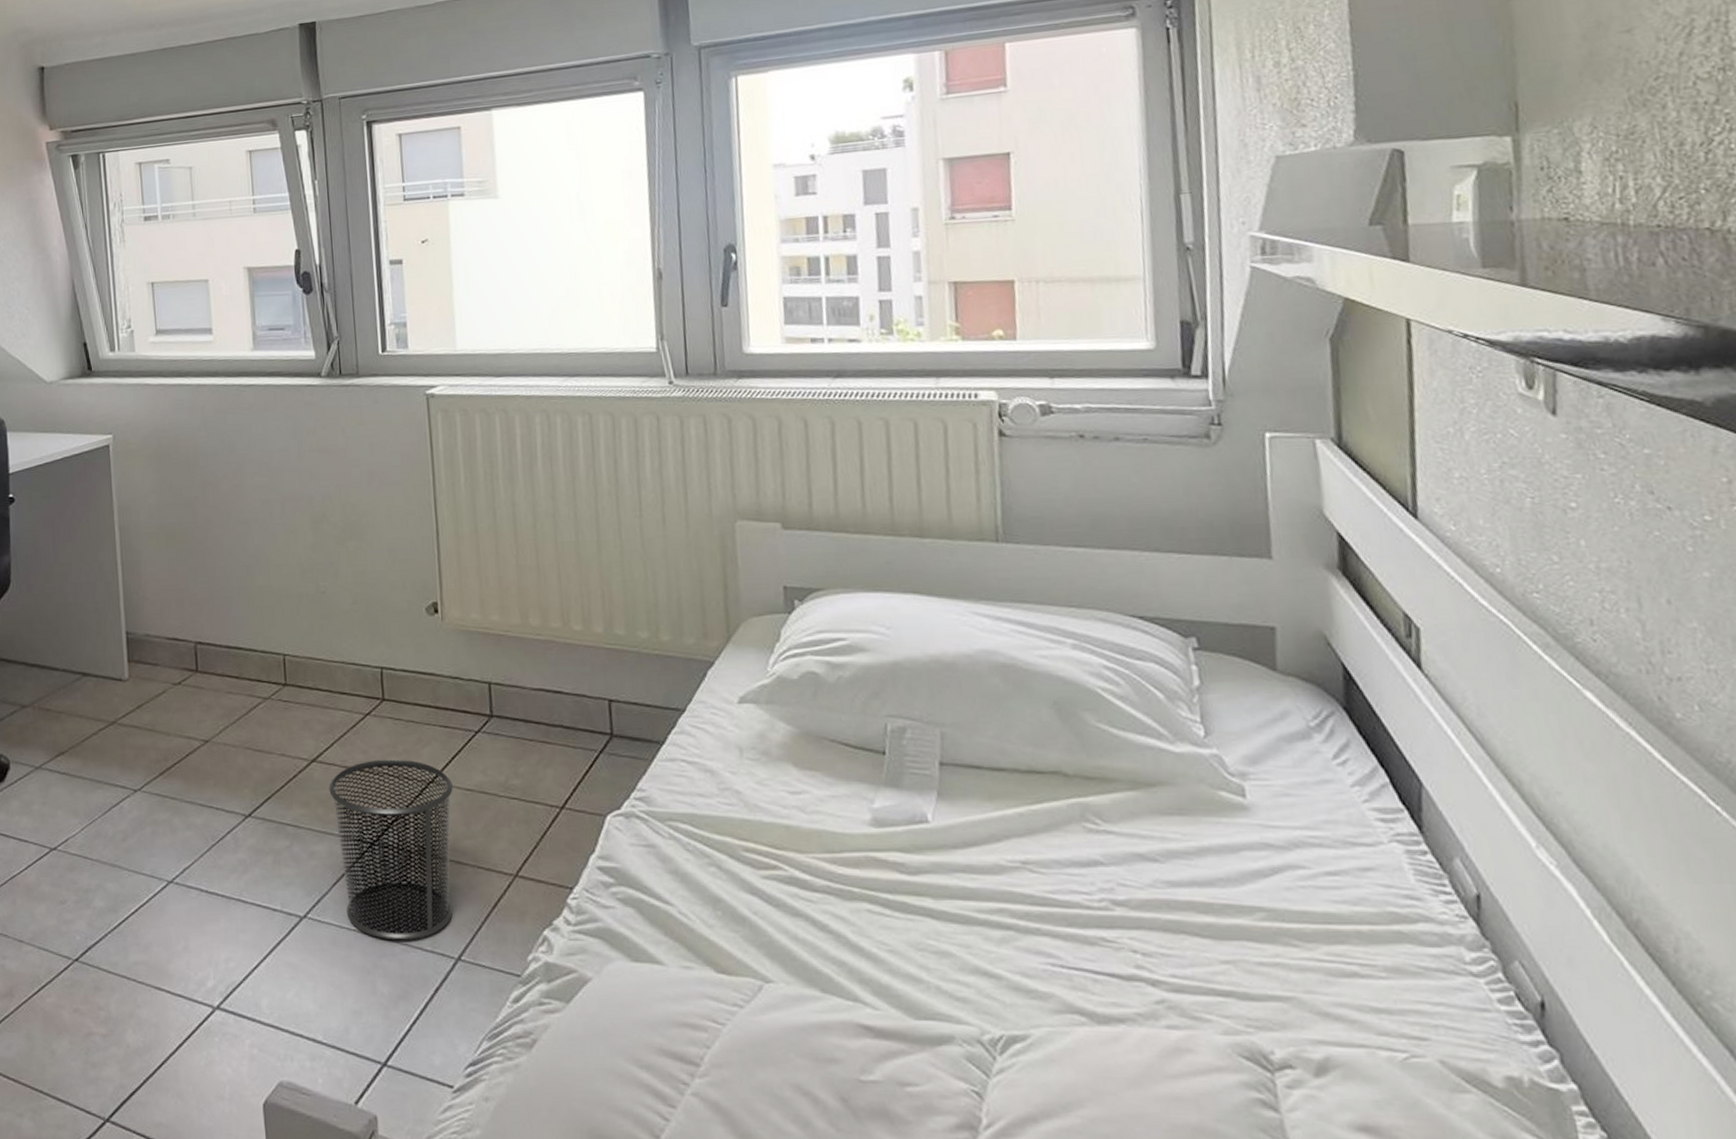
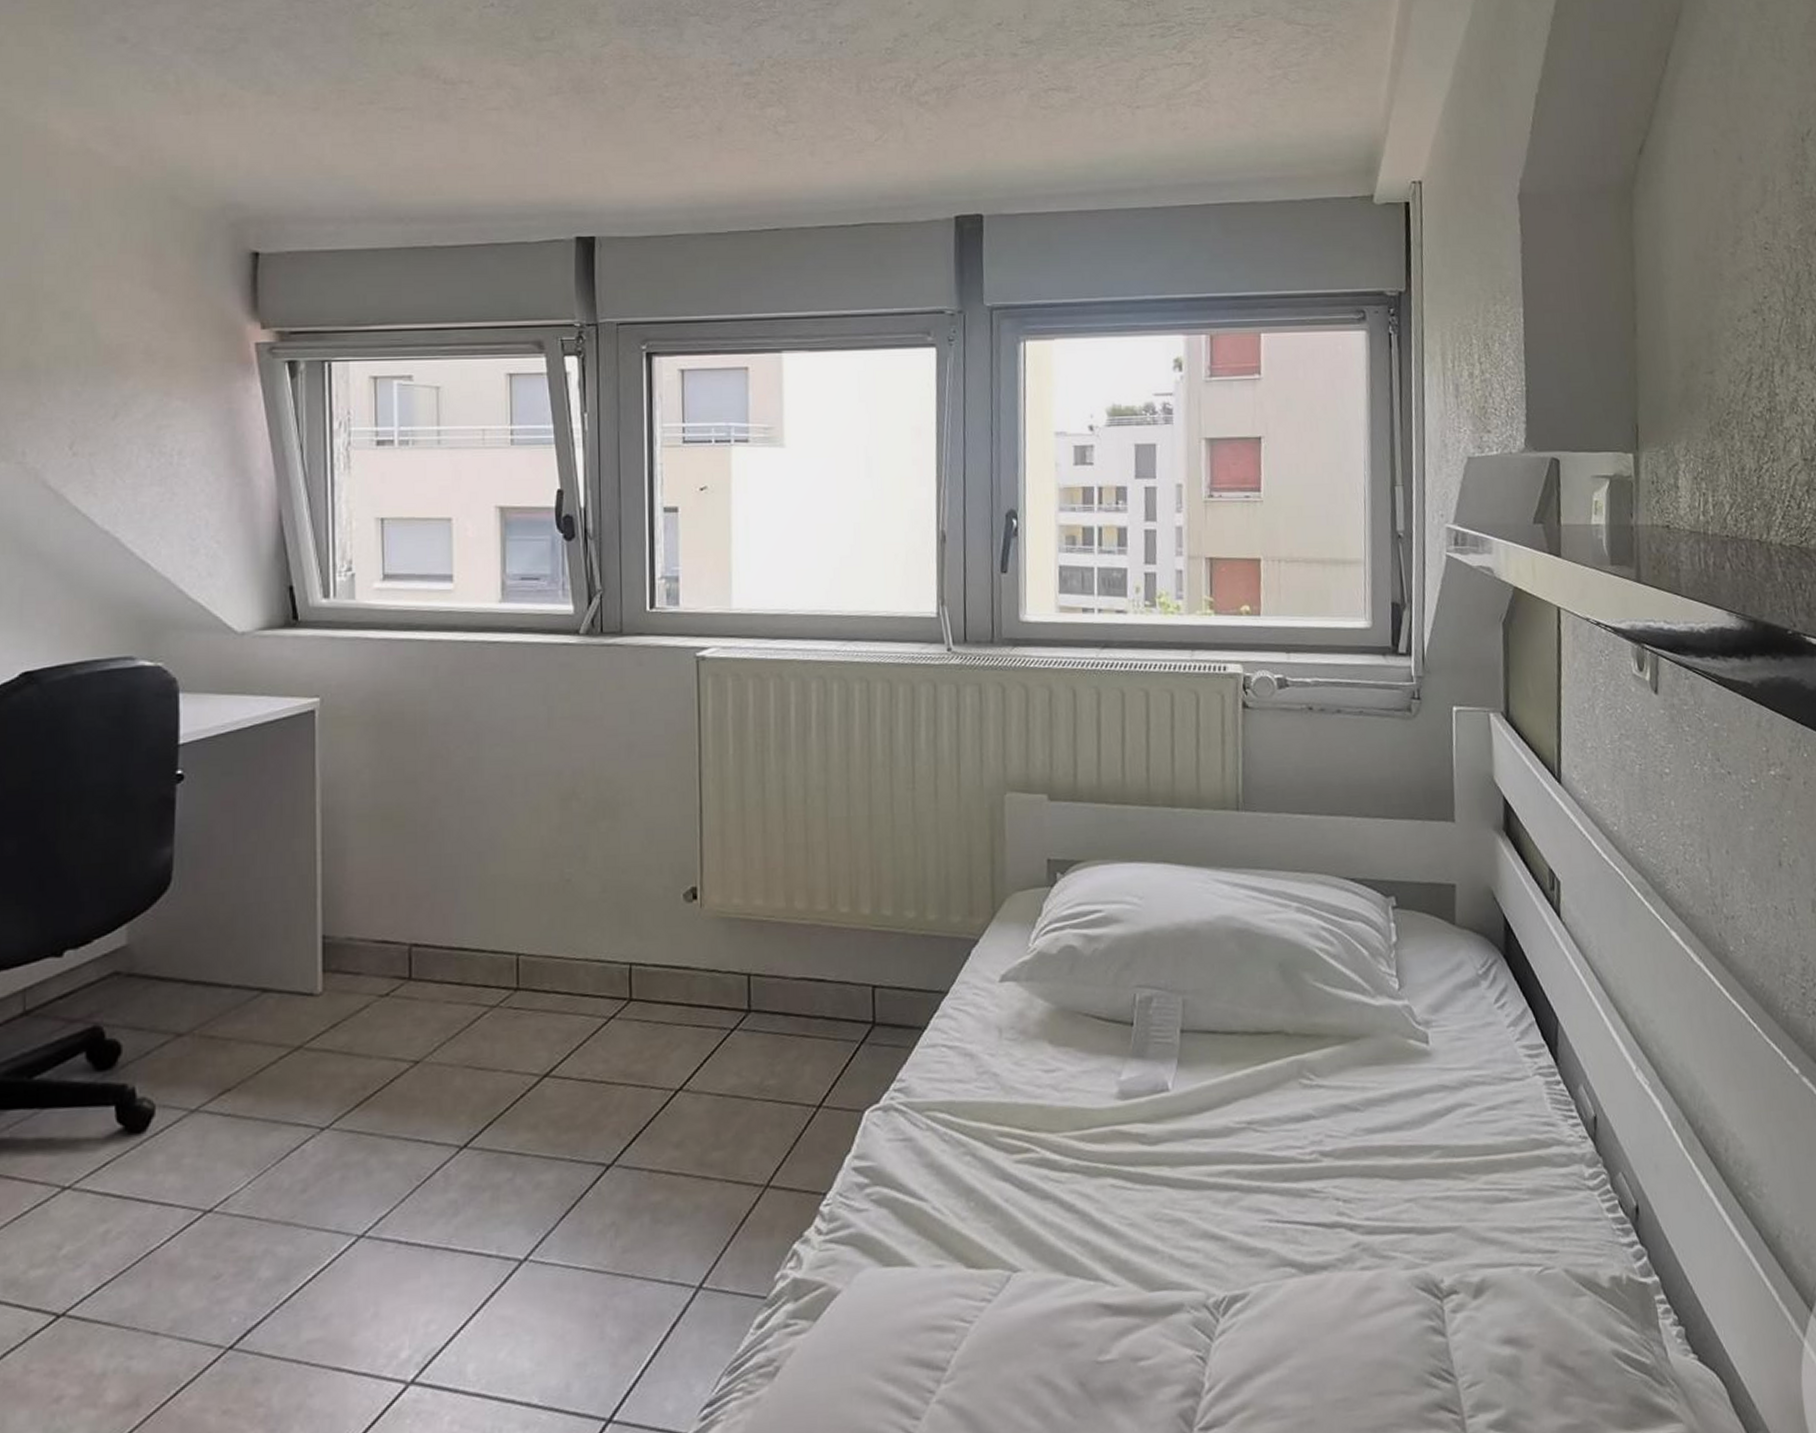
waste bin: present [329,759,453,941] -> none [562,1066,703,1275]

